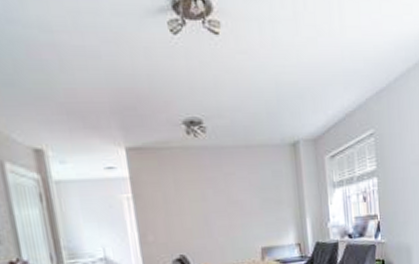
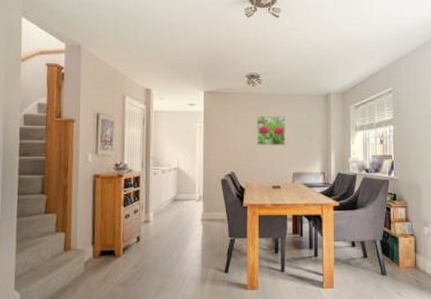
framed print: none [205,175,247,217] -> present [256,115,285,145]

